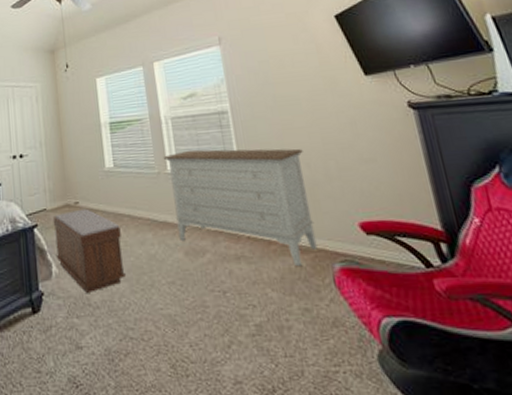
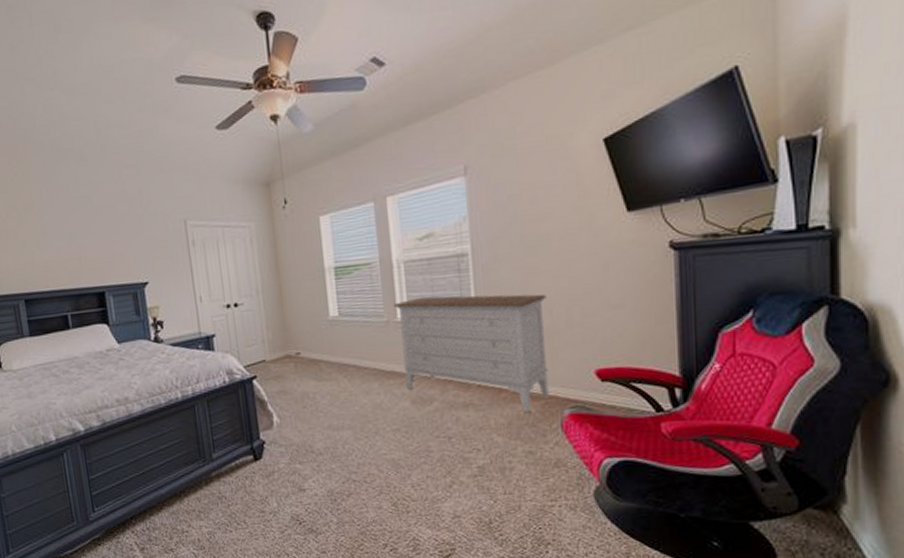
bench: present [52,208,126,293] -> none [272,359,349,441]

